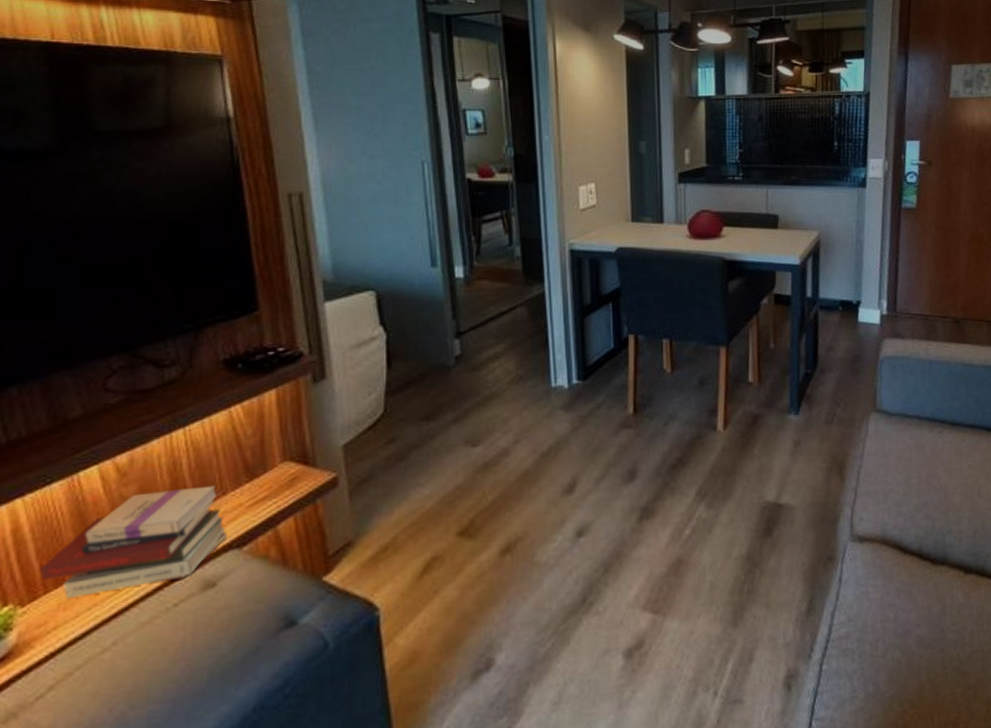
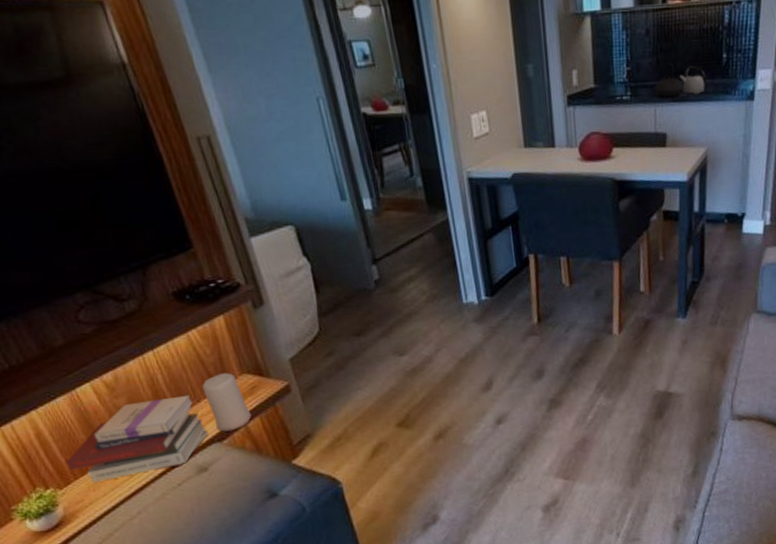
candle: none [232,459,285,535] -> present [202,373,252,432]
teapot: none [766,147,796,182] -> present [654,62,684,99]
kettle: none [791,152,820,179] -> present [679,66,708,94]

